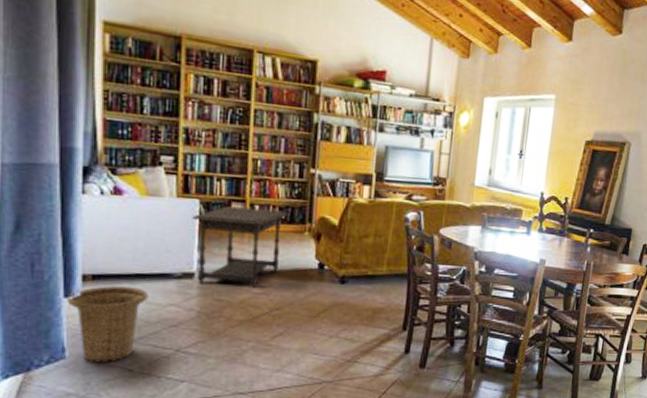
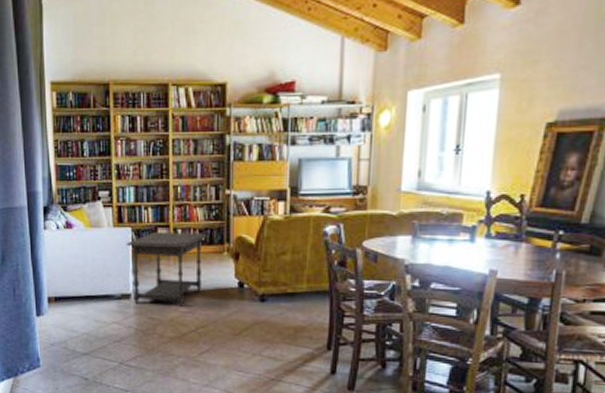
basket: present [67,286,149,363] -> none [38,306,97,372]

